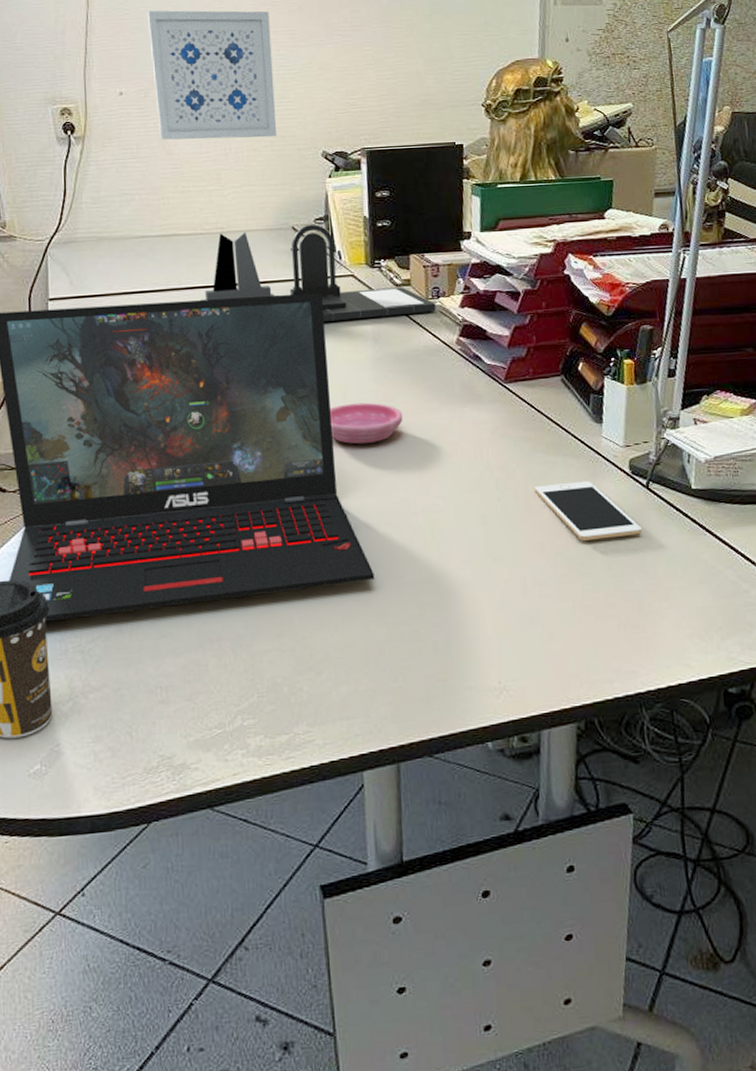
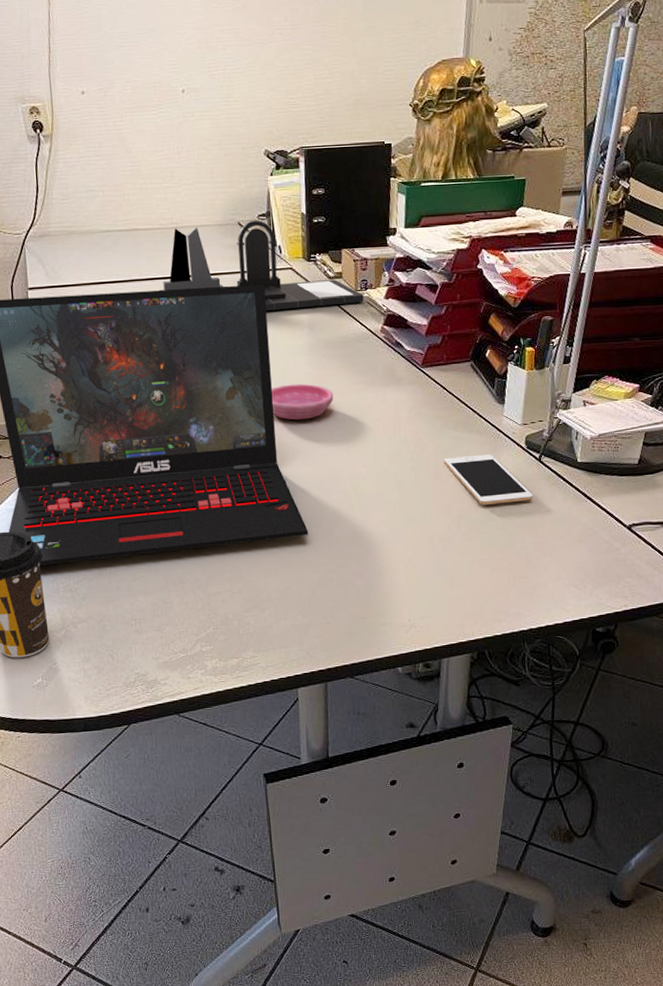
wall art: present [148,10,277,140] -> none [104,8,224,139]

